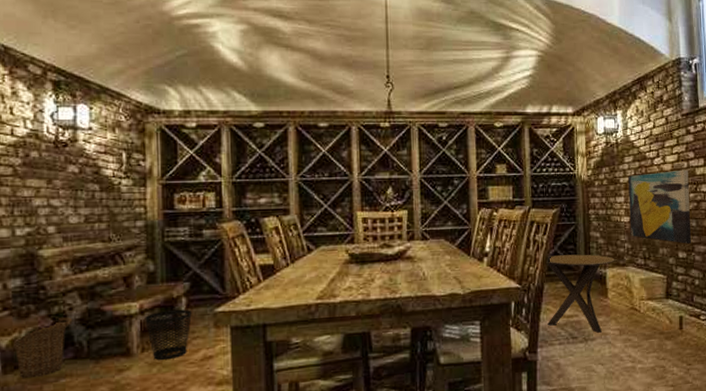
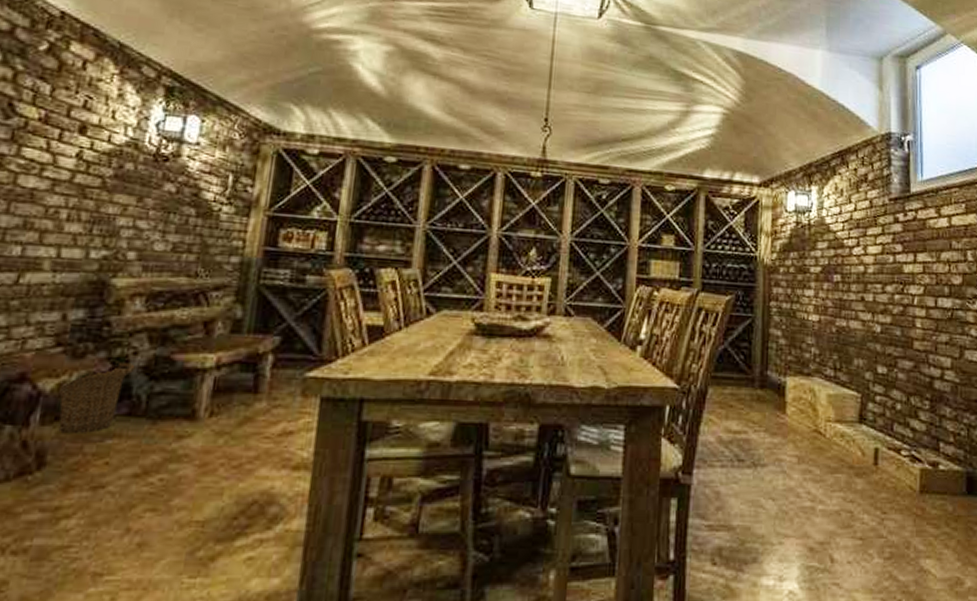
wastebasket: present [145,309,192,361] -> none [220,368,277,431]
side table: present [546,254,615,333] -> none [708,353,798,458]
wall art: present [628,169,691,244] -> none [819,264,894,357]

